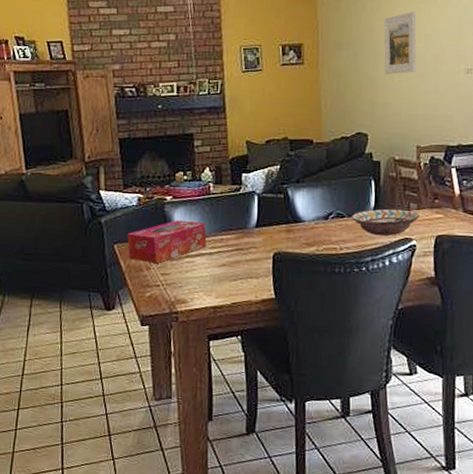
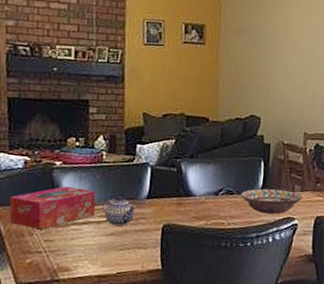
teapot: none [213,226,246,257] -> present [102,196,136,226]
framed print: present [384,11,417,75] -> none [279,8,311,65]

